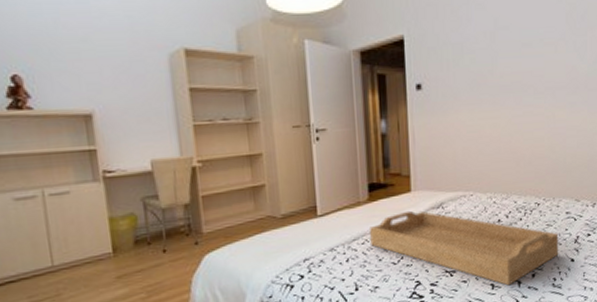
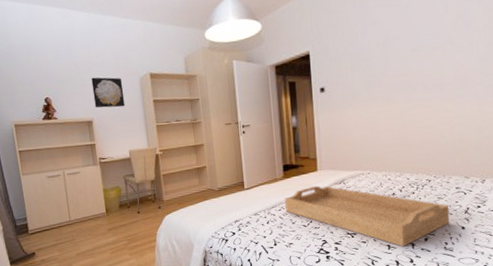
wall art: none [90,48,146,96] -> present [91,77,125,108]

